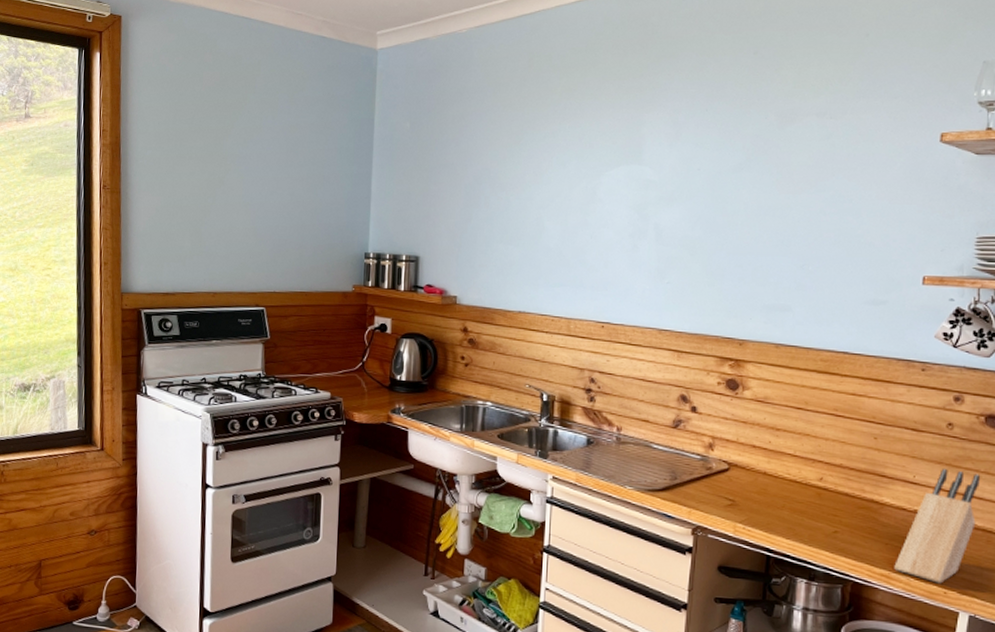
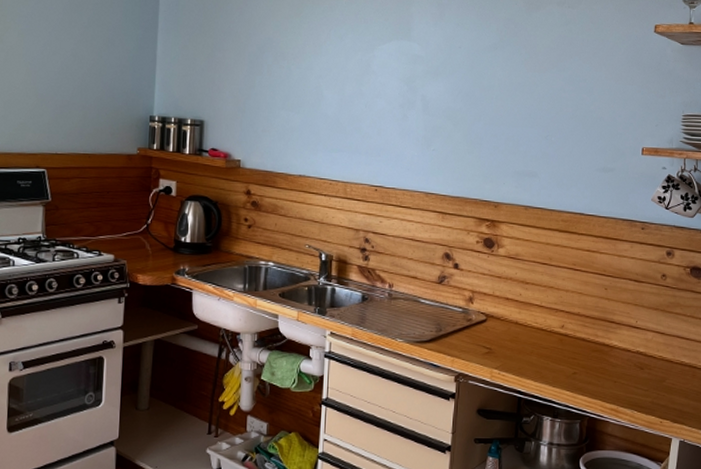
knife block: present [894,468,980,584] -> none [621,313,687,414]

